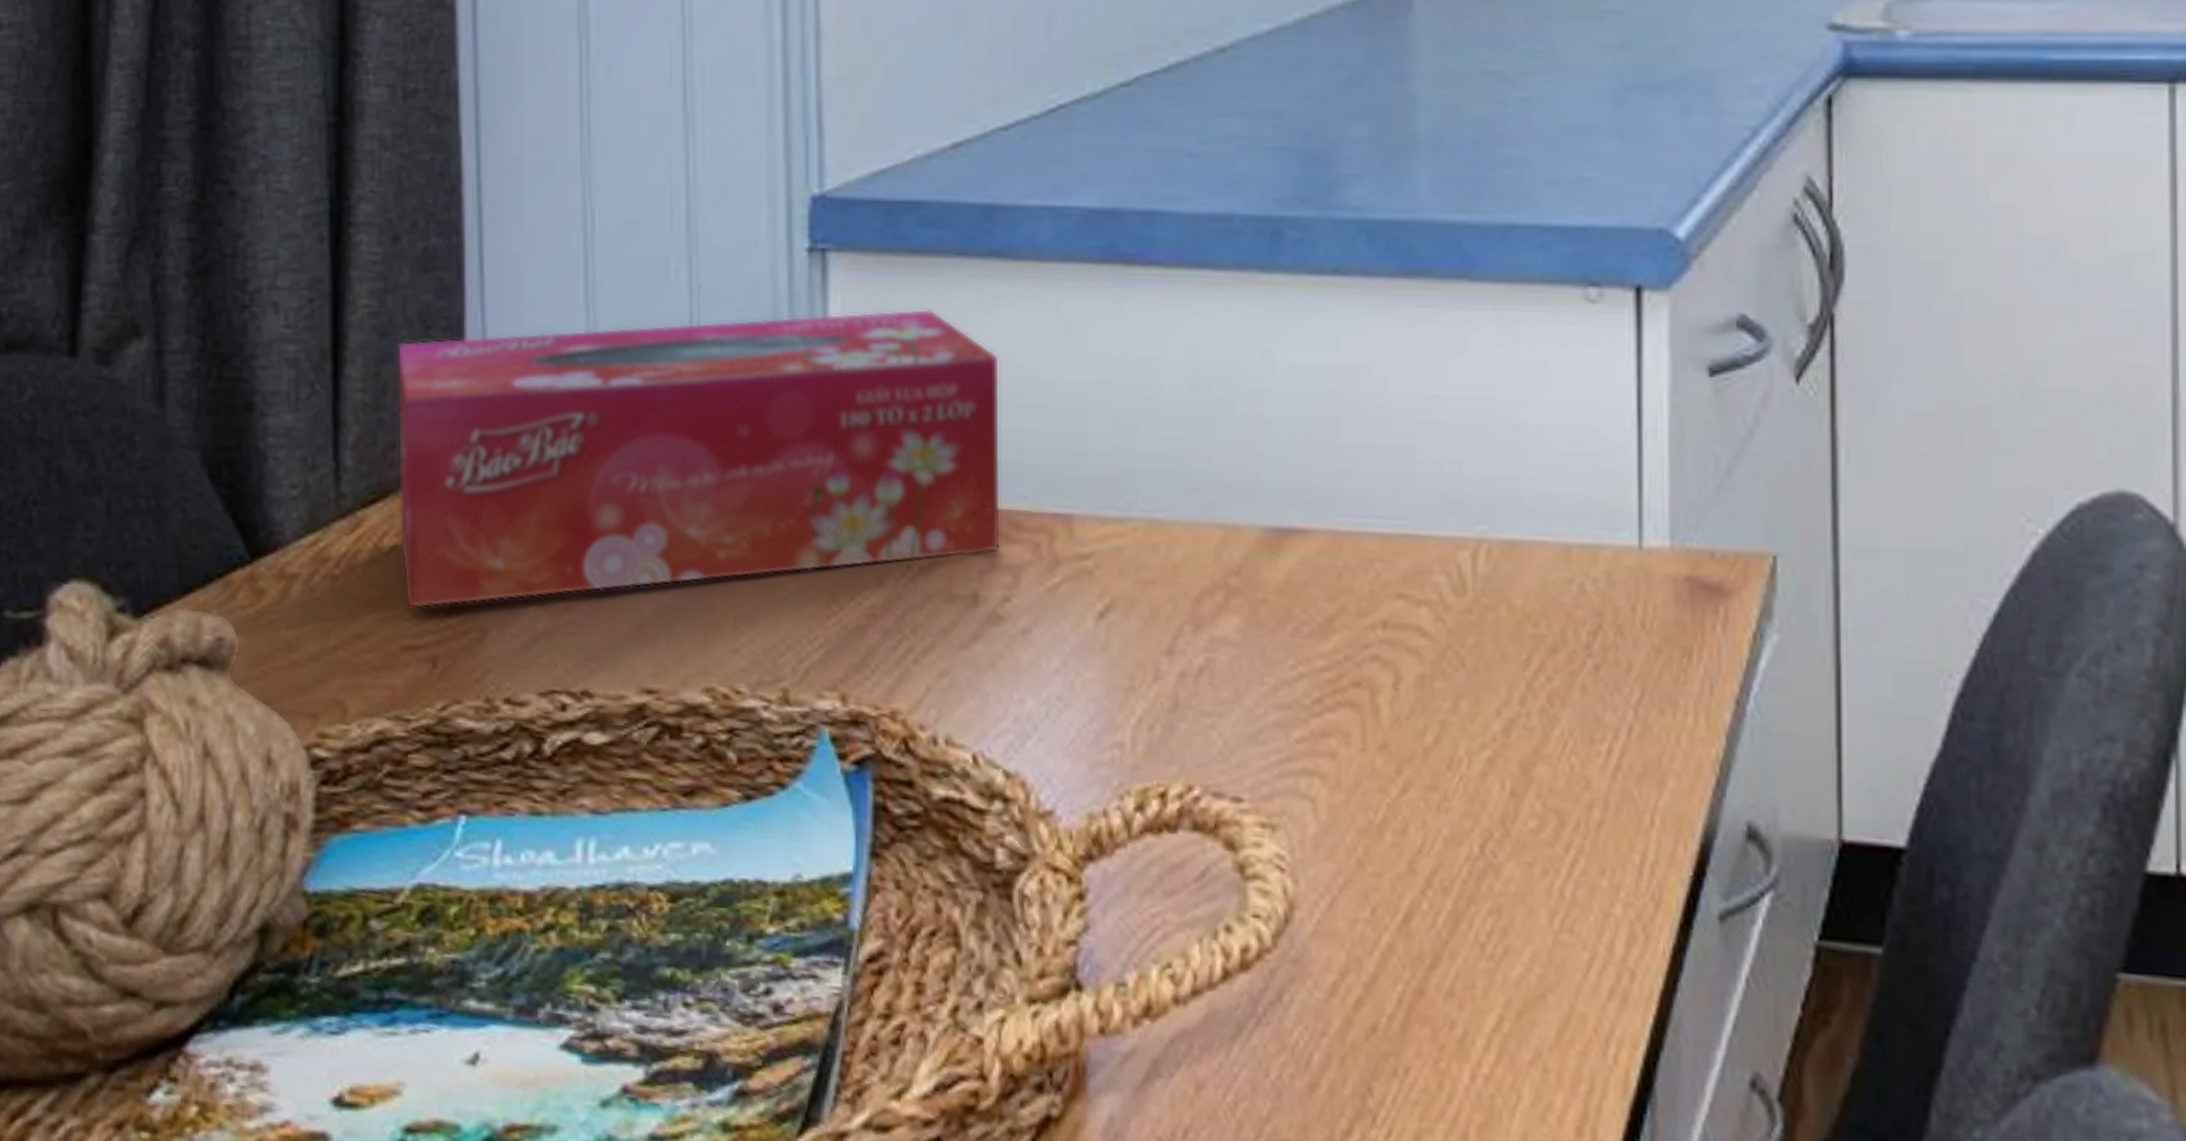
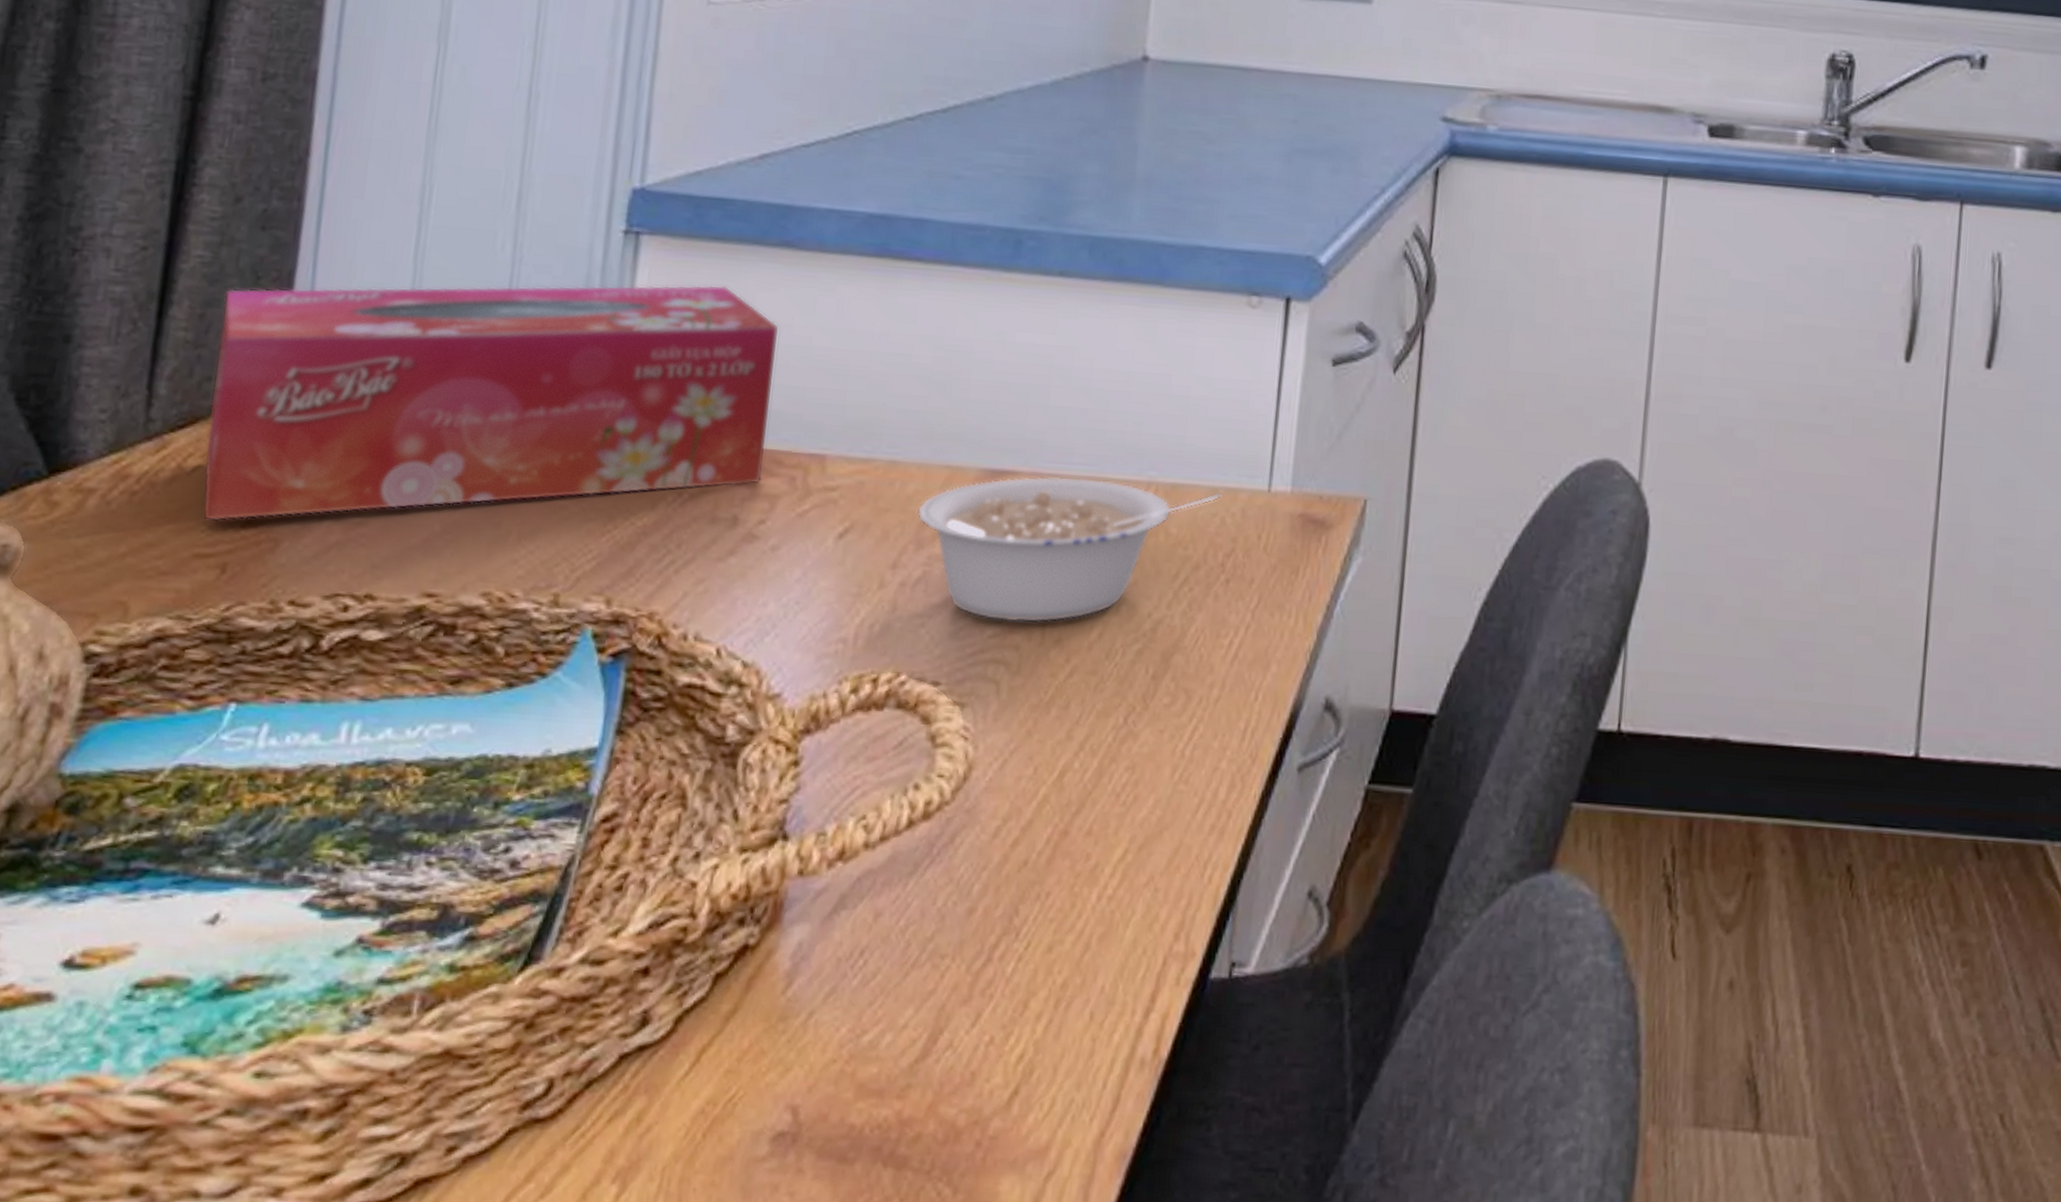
legume: none [1189,534,1577,724] -> present [917,476,1222,623]

